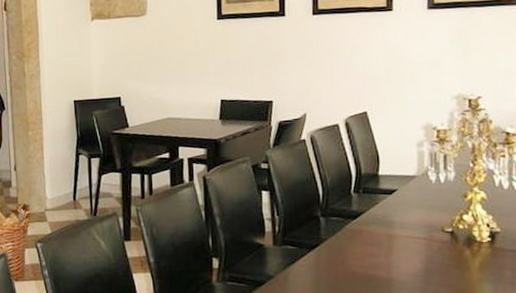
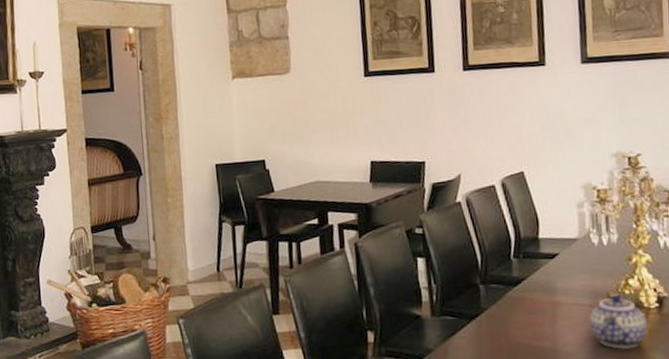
teapot: none [423,227,479,279] -> present [589,293,648,349]

